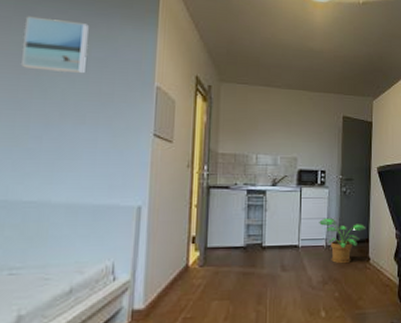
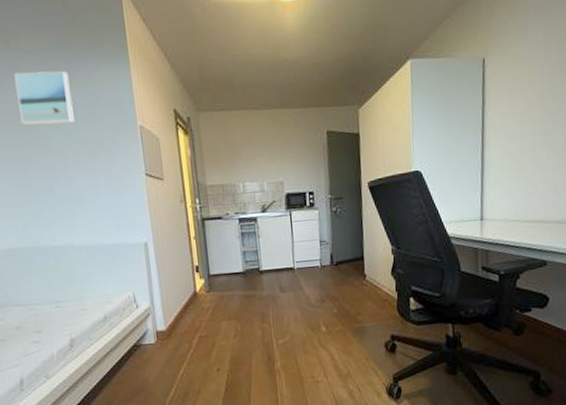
potted plant: present [319,218,366,264] -> none [311,239,360,283]

